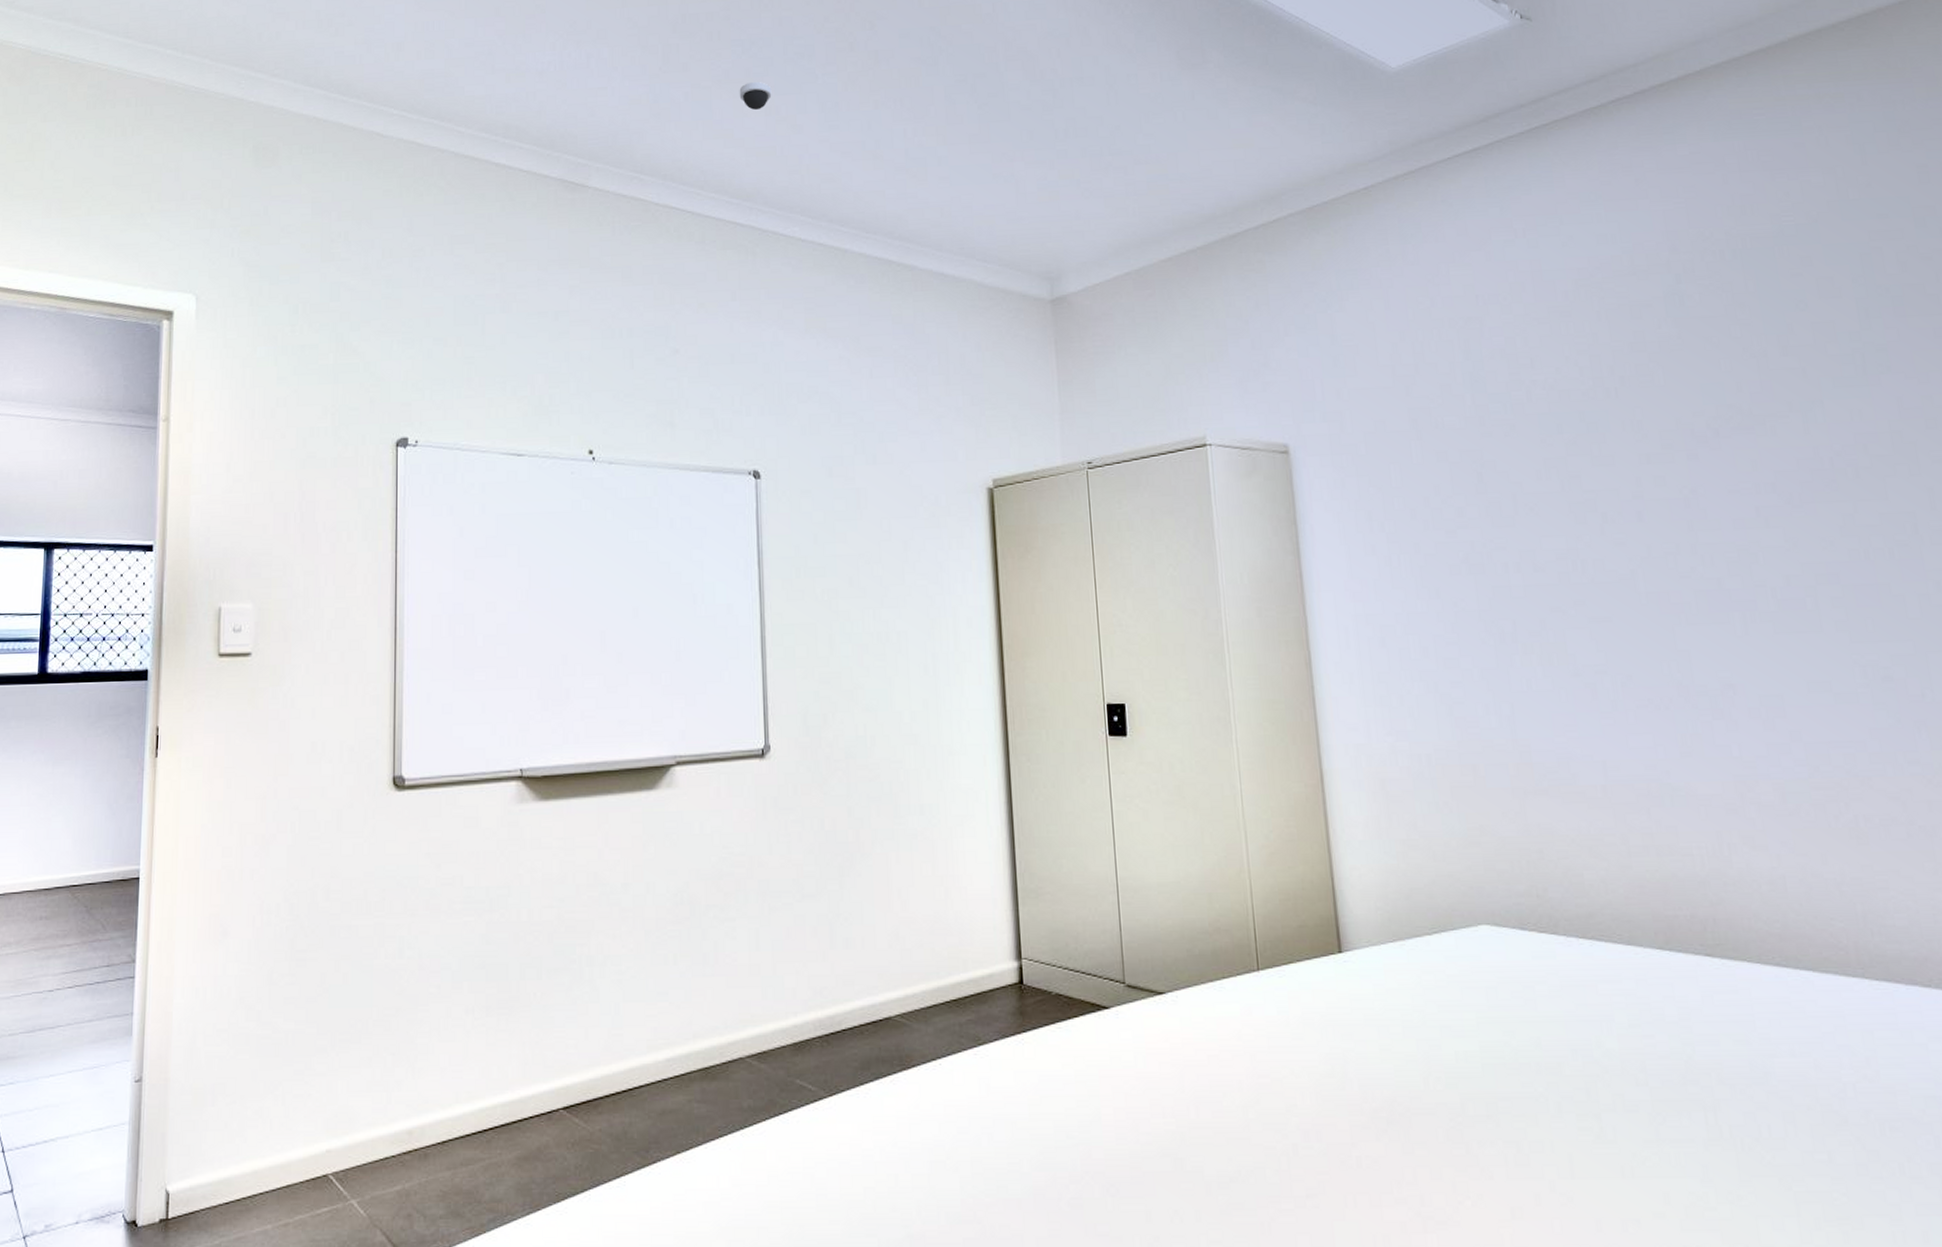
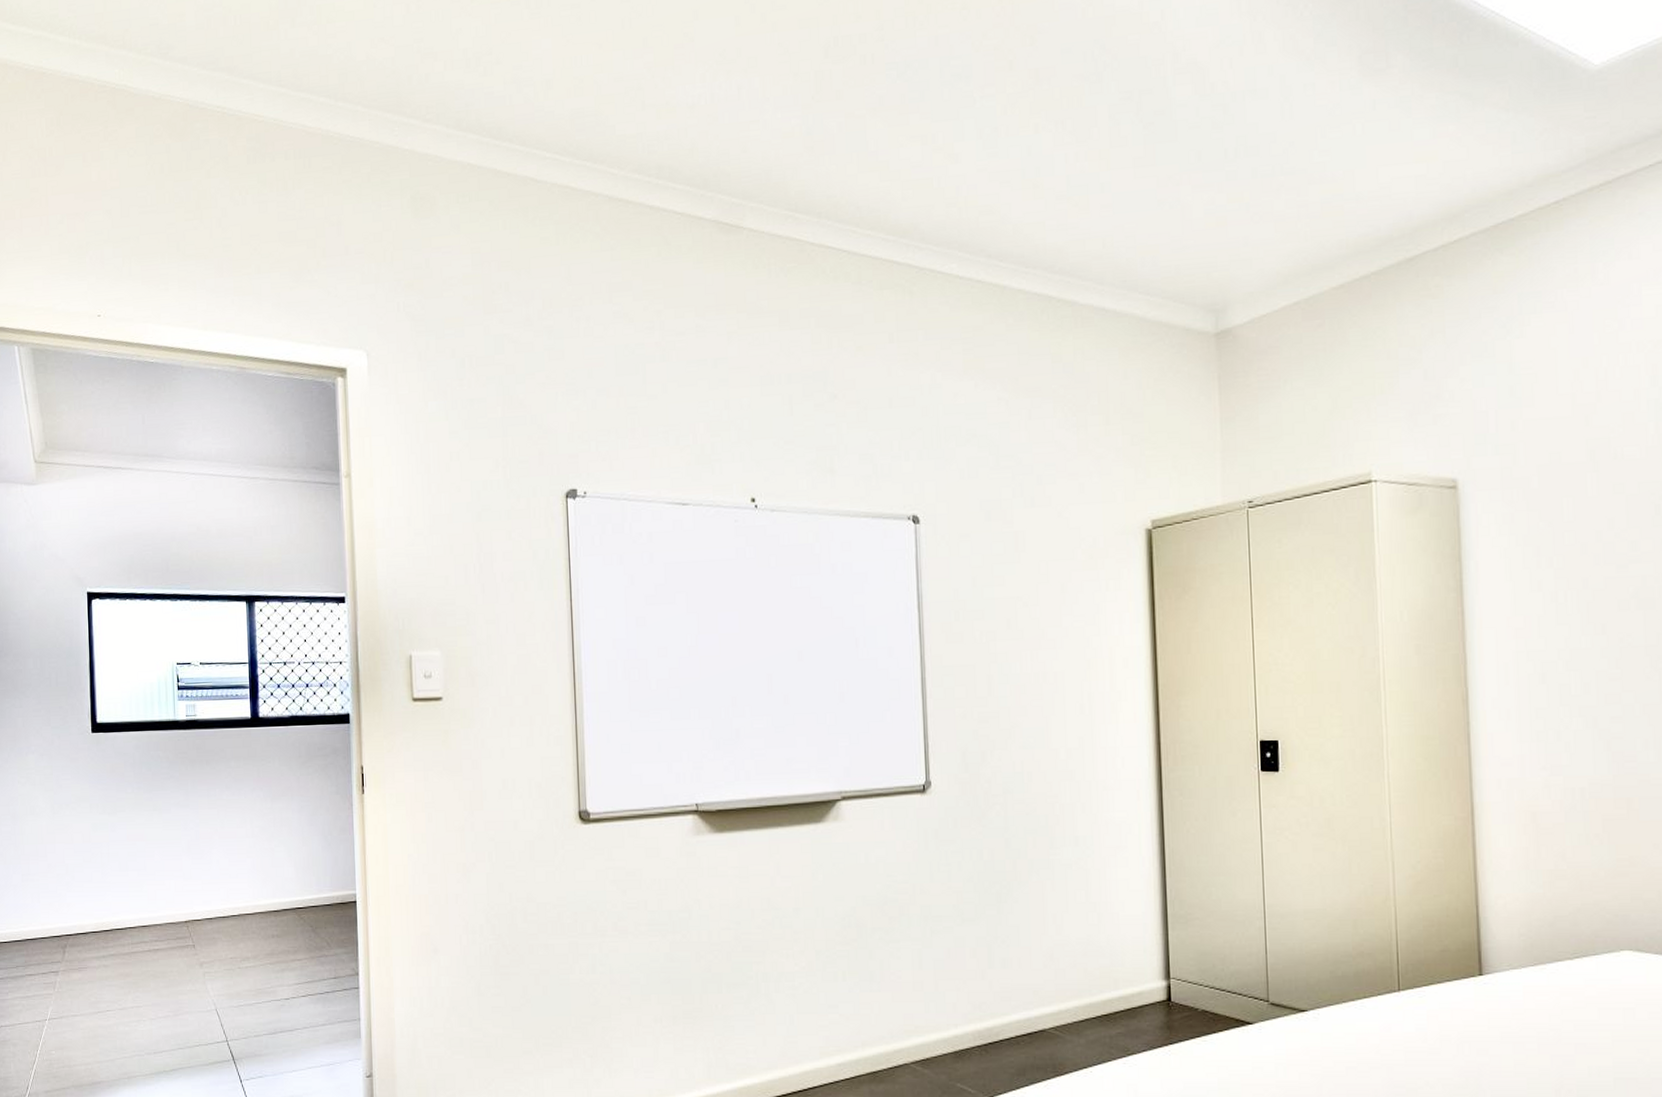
dome security camera: present [739,82,772,110] -> none [894,108,928,139]

